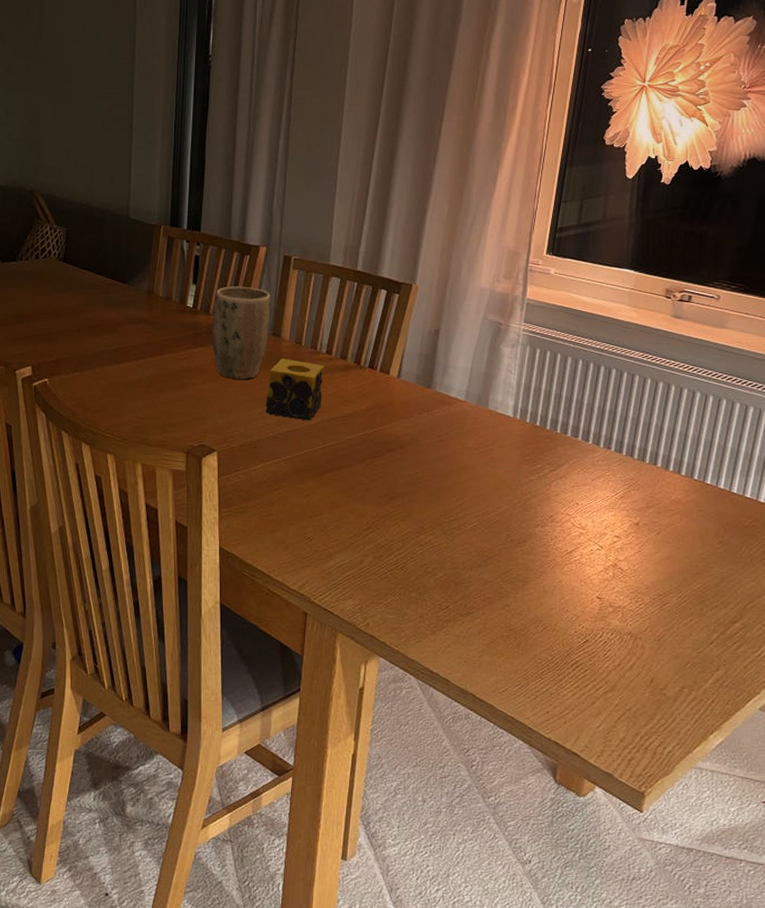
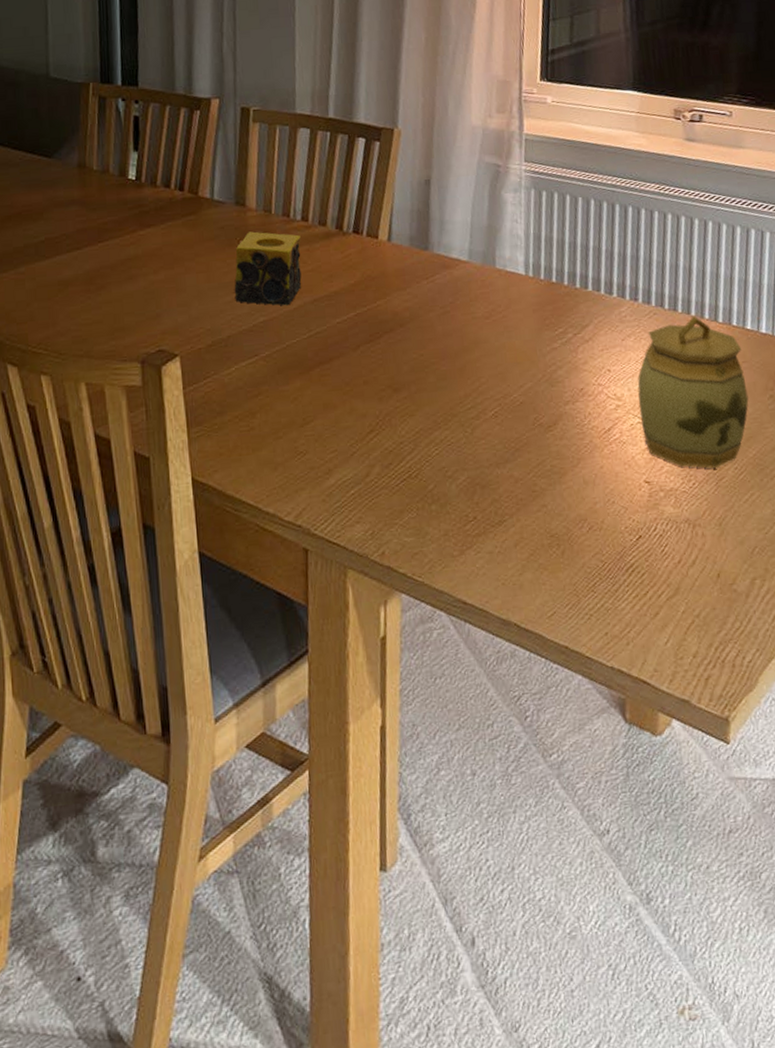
plant pot: present [212,286,271,379] -> none [160,148,231,263]
jar: none [600,468,699,594] -> present [637,316,749,468]

